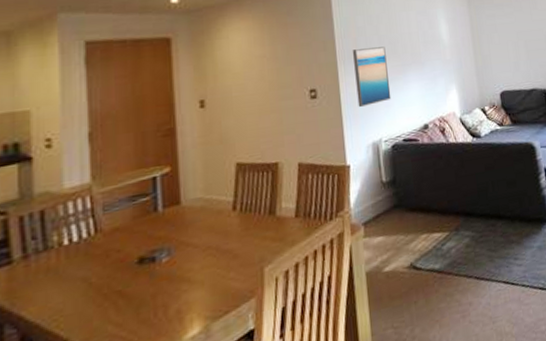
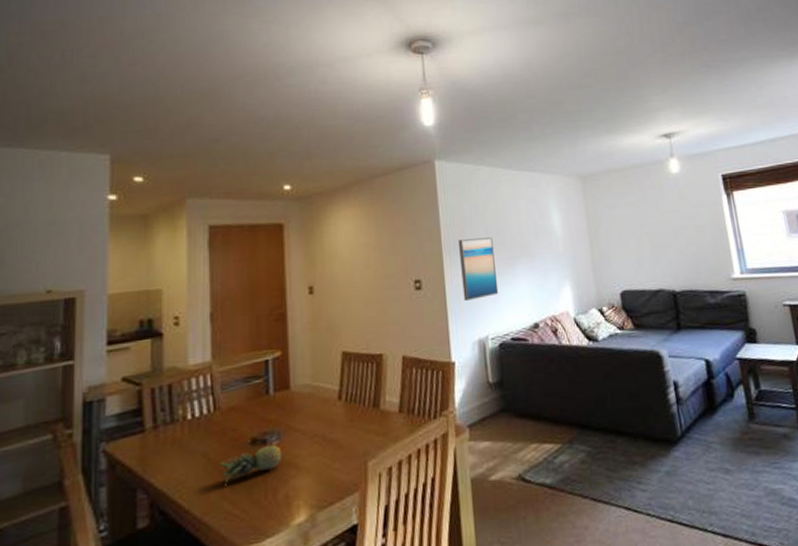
fruit: none [101,261,173,305] -> present [219,444,282,482]

